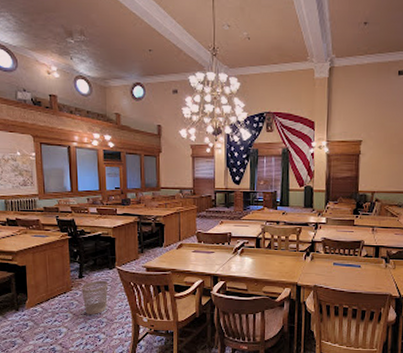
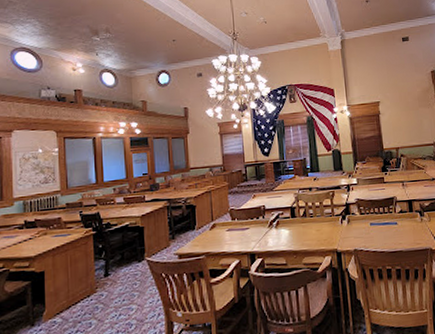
wastebasket: present [81,280,109,315] -> none [107,275,138,319]

